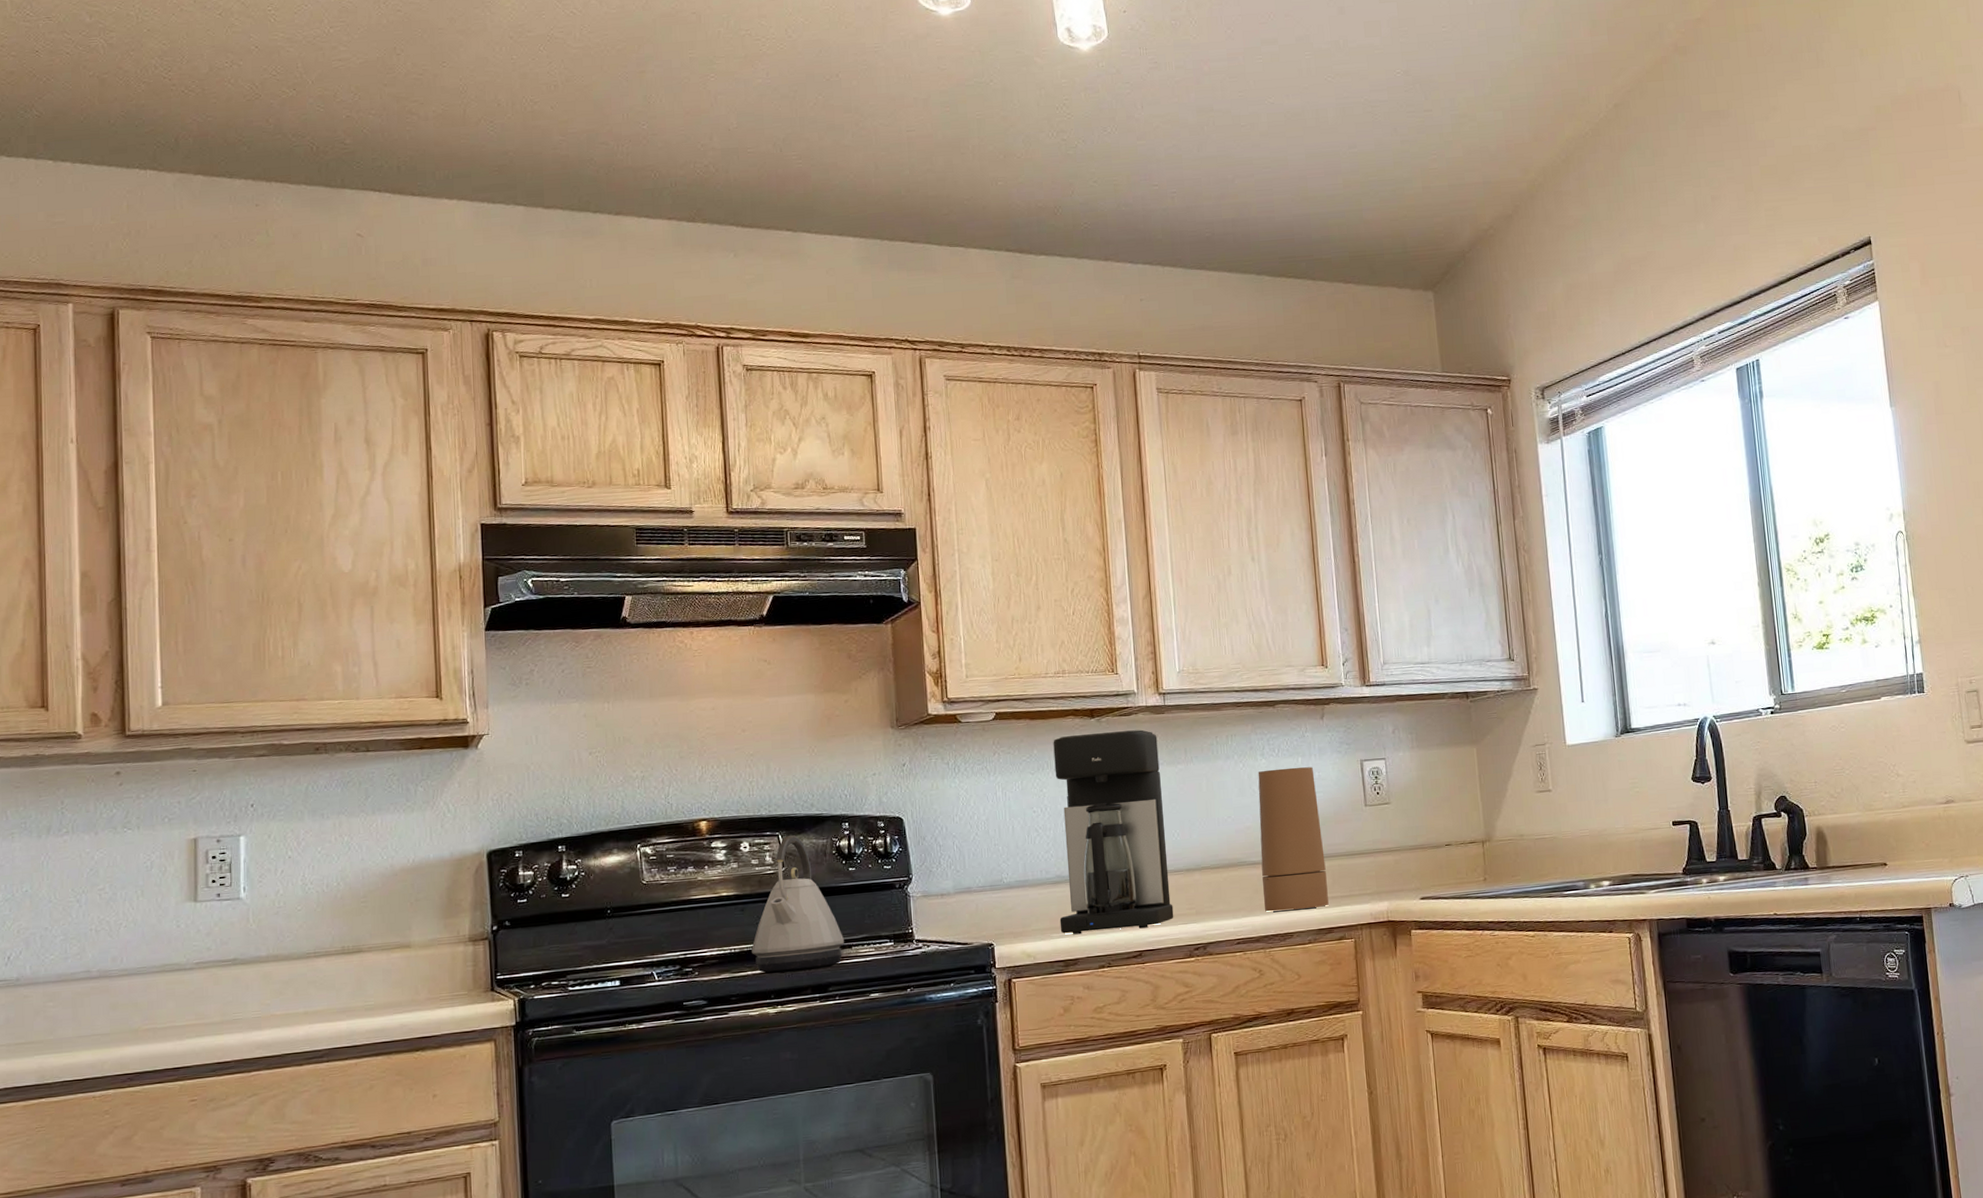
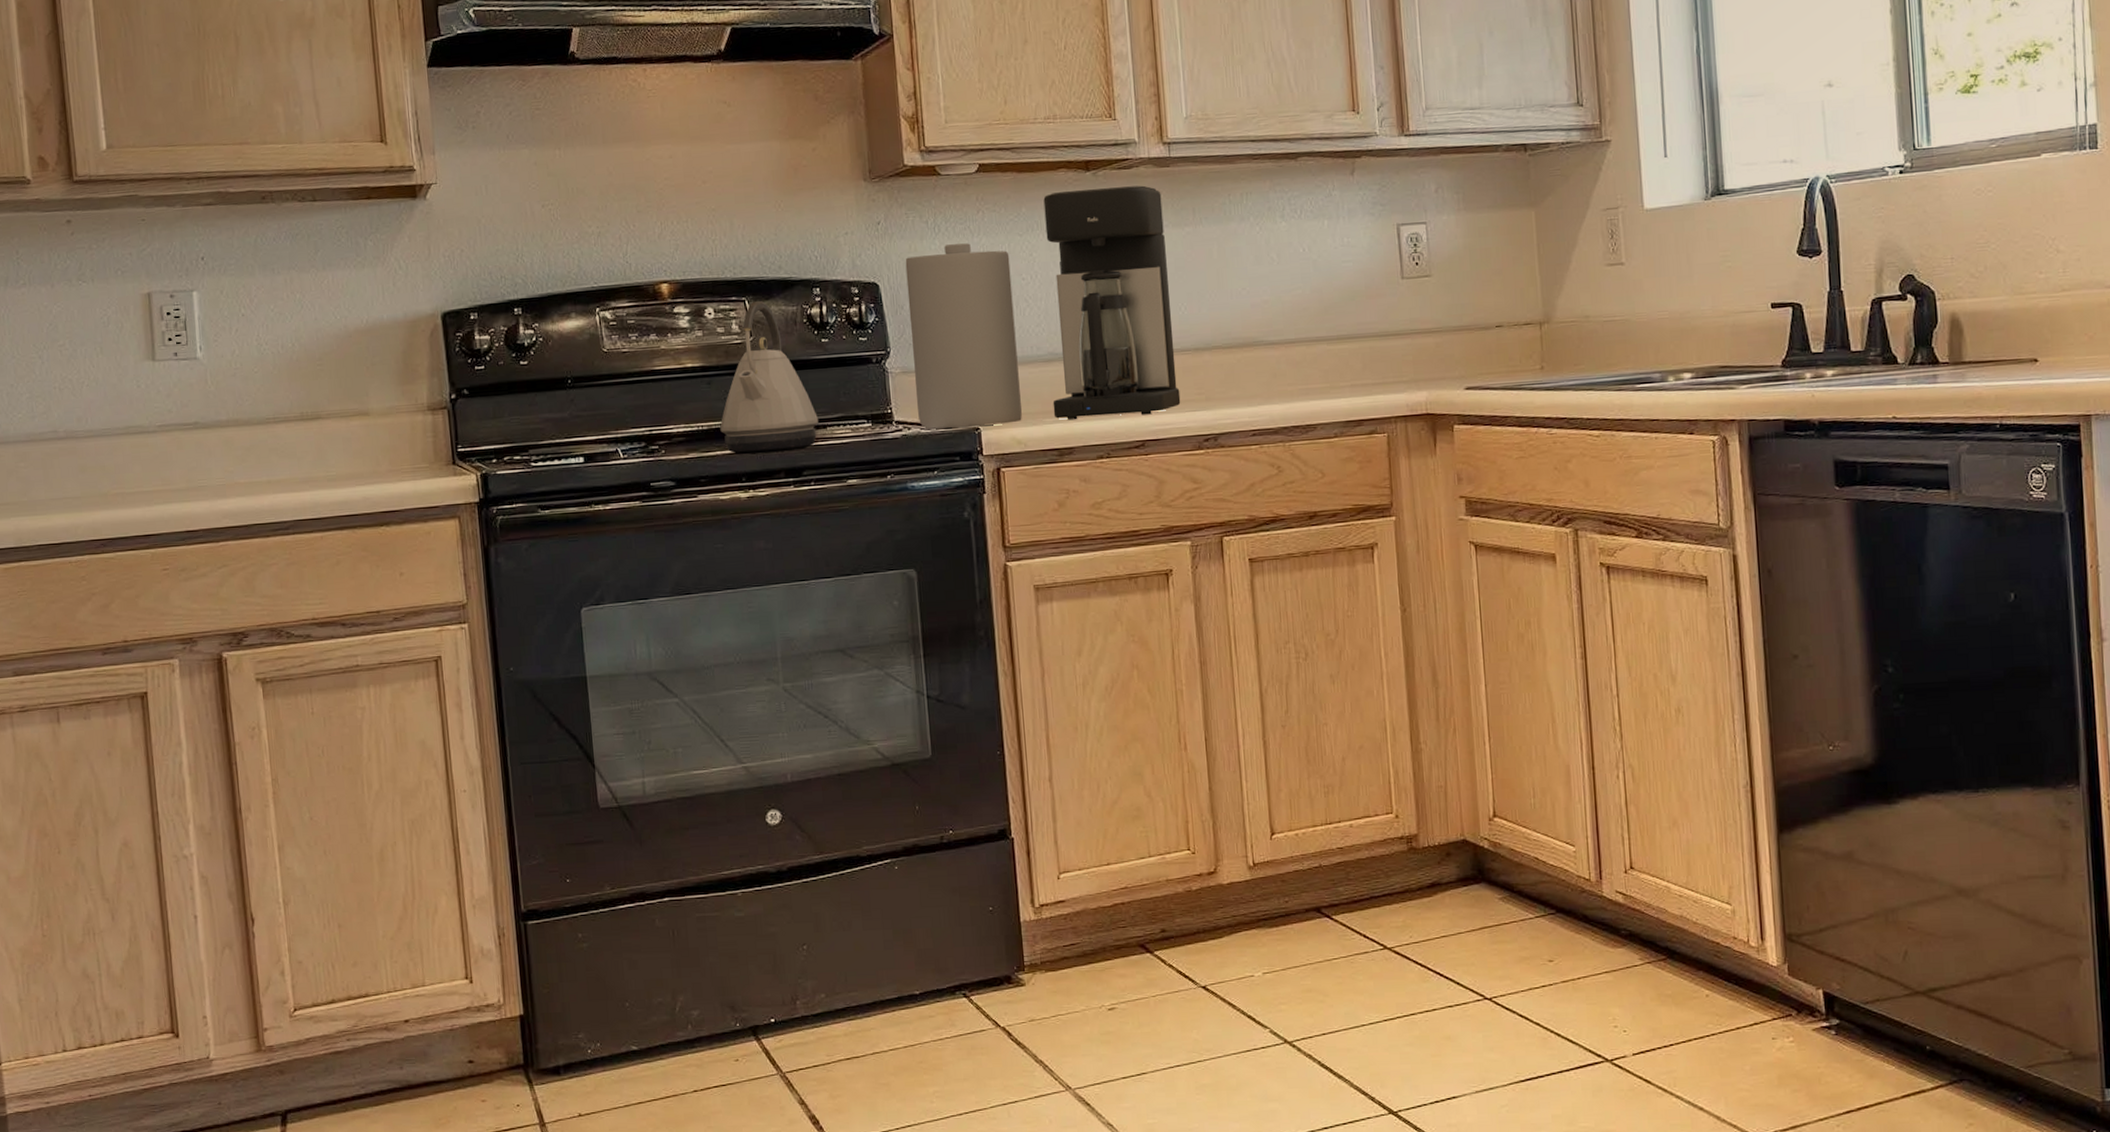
paper towel holder: none [927,781,1032,947] -> present [905,243,1022,430]
canister: present [1258,767,1329,912] -> none [1277,231,1358,400]

